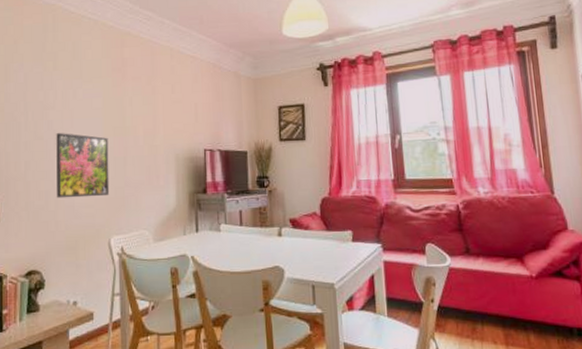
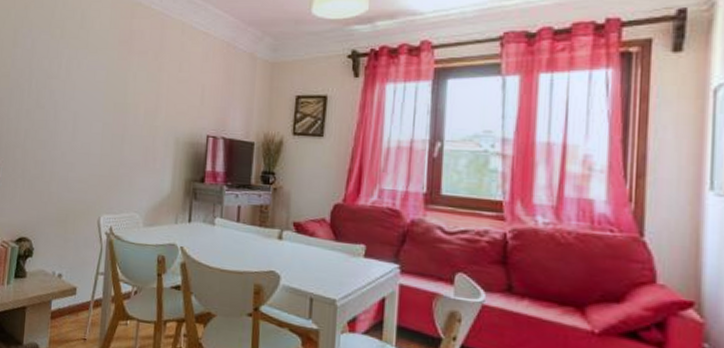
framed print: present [56,133,110,199] -> none [52,104,108,173]

